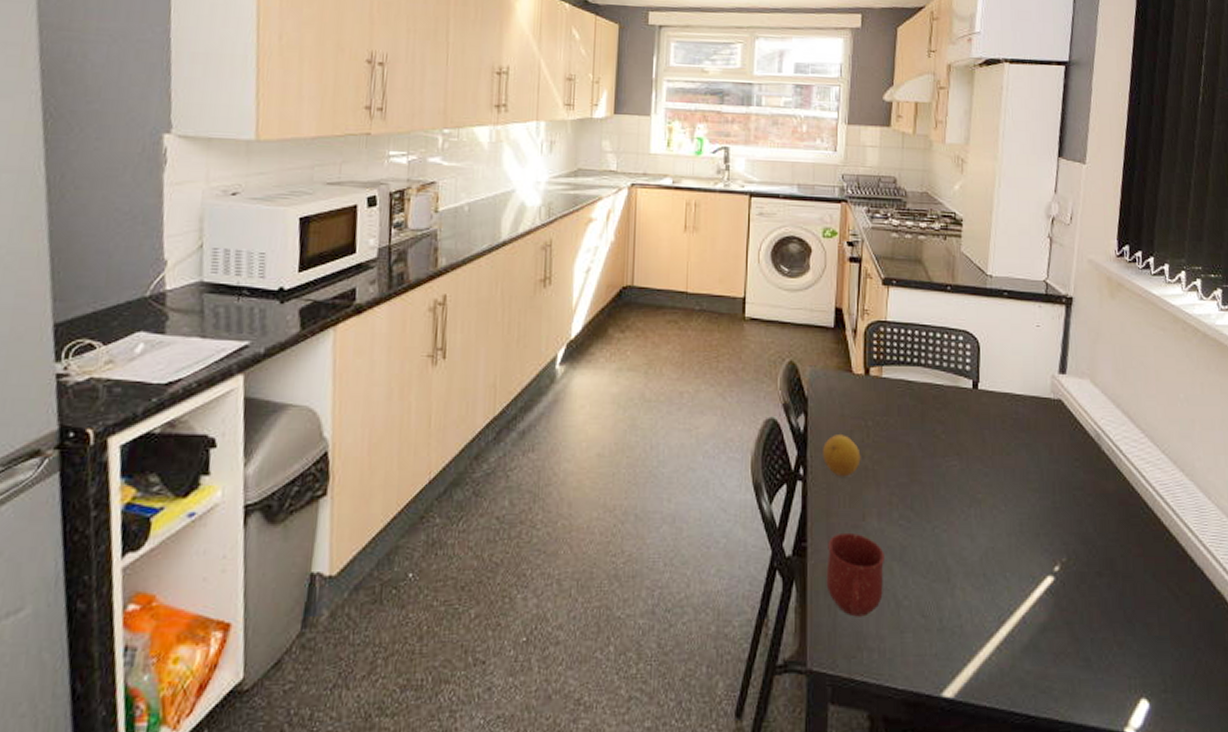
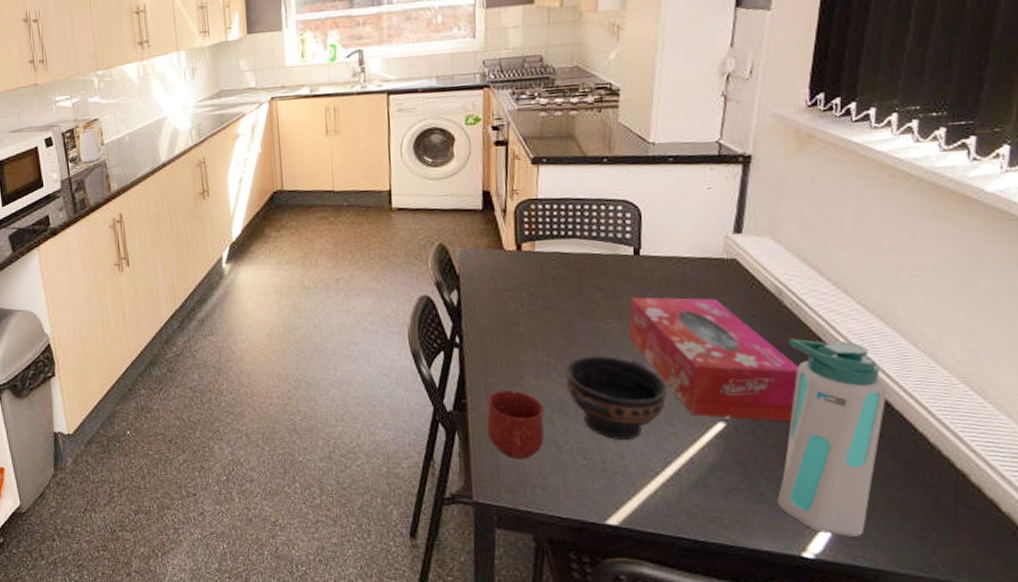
fruit: present [822,435,861,477] -> none [476,306,516,343]
bowl: none [906,496,1003,596] -> present [565,355,668,441]
tissue box: none [967,433,1116,577] -> present [629,297,799,422]
water bottle: none [1101,487,1190,708] -> present [778,339,887,536]

